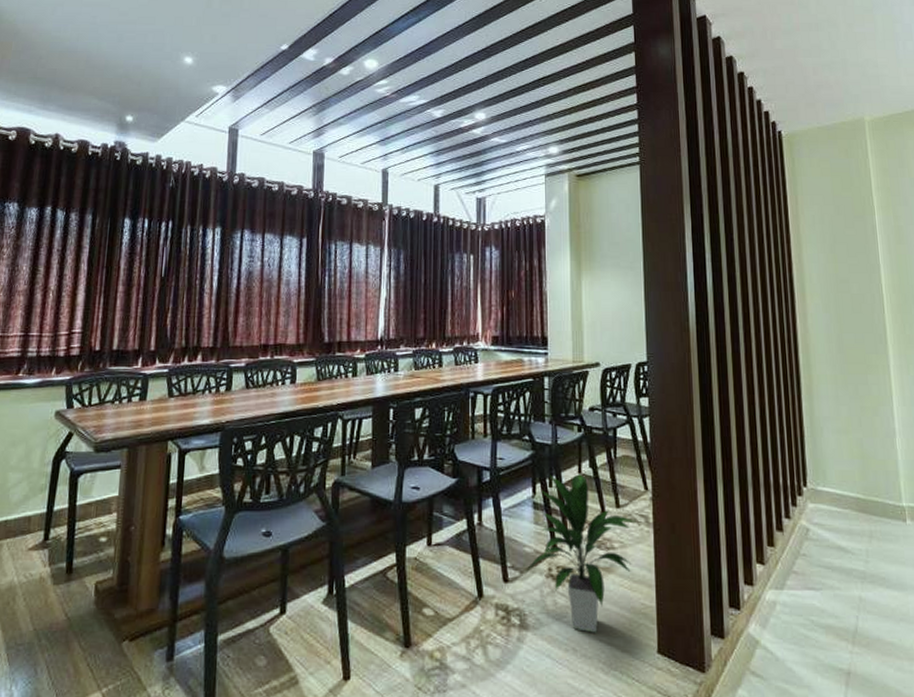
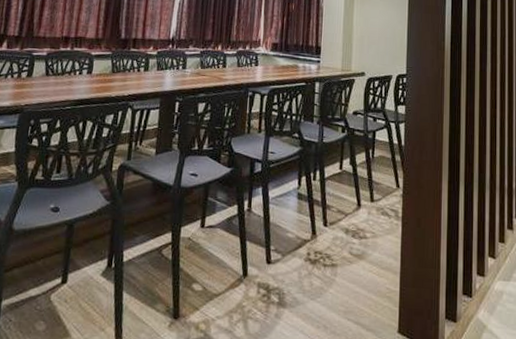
indoor plant: present [526,473,636,633] -> none [287,169,387,313]

